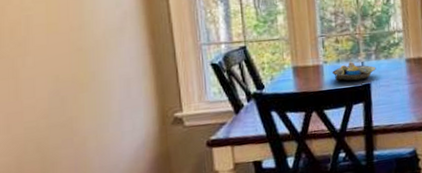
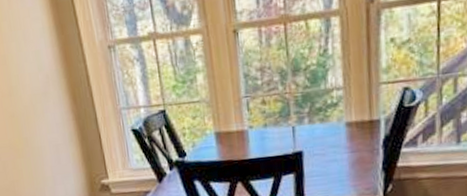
decorative bowl: present [332,61,376,82] -> none [258,125,309,149]

